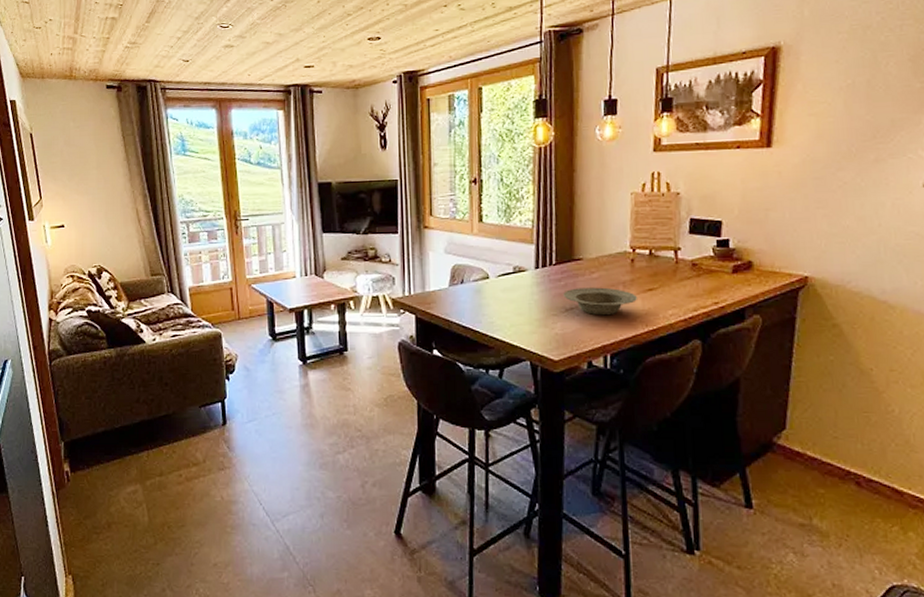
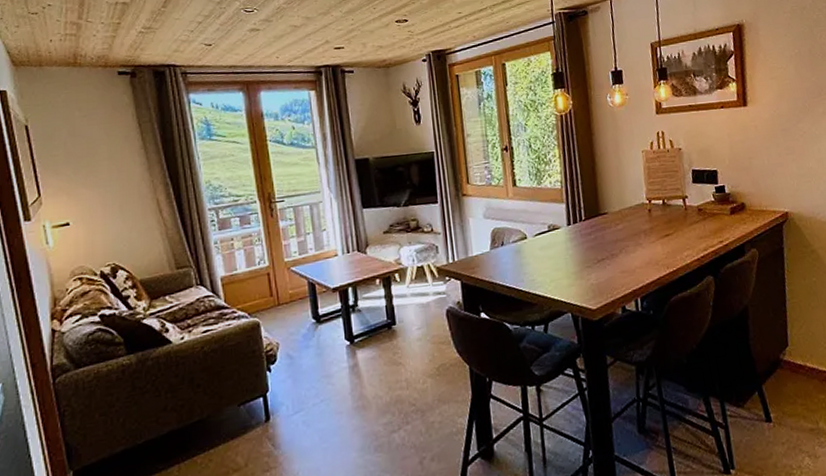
bowl: present [563,287,637,316] -> none [594,237,657,263]

